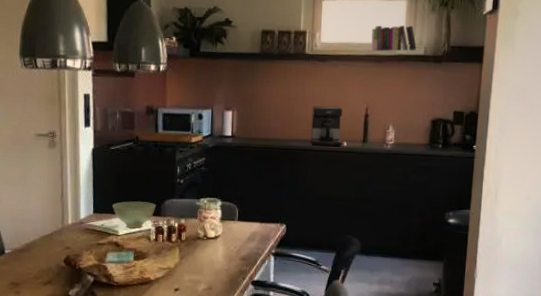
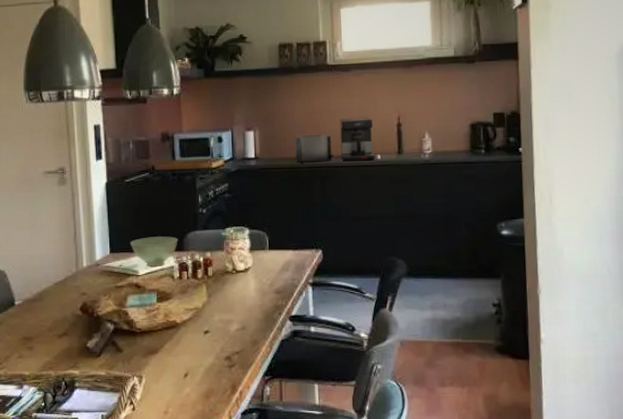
toaster: none [269,118,304,145] -> present [295,134,333,163]
books: present [371,25,416,52] -> none [396,26,445,57]

